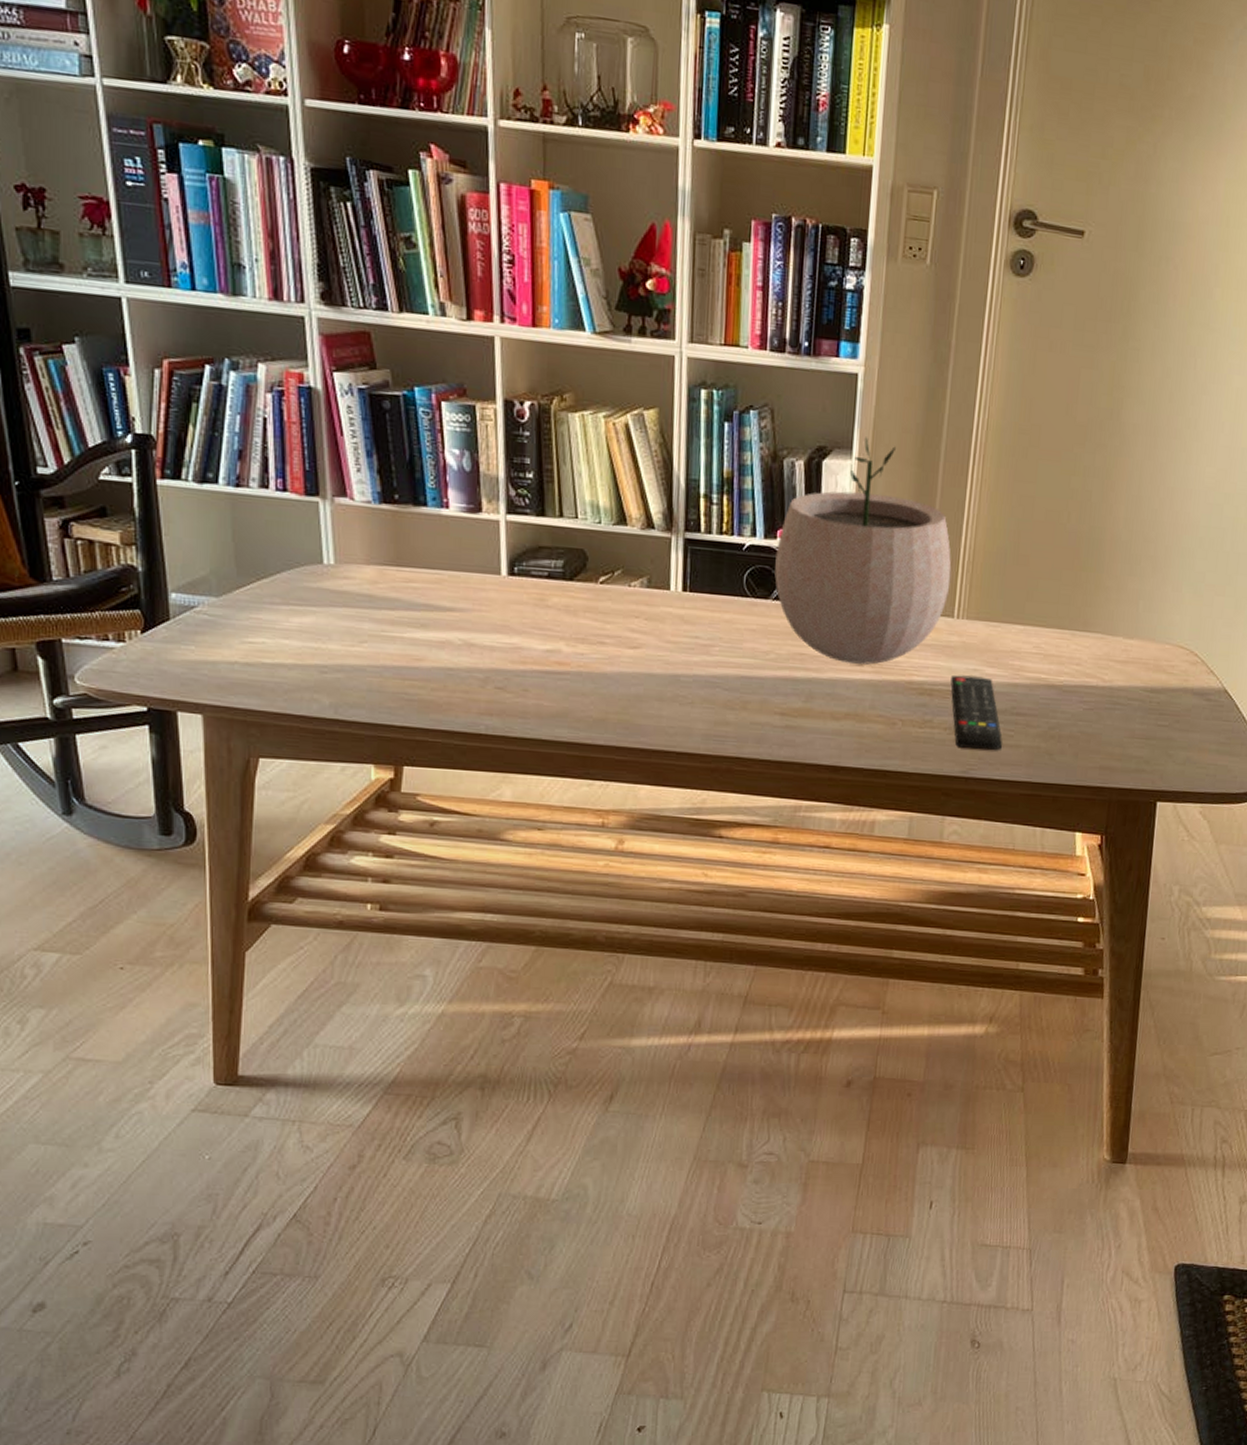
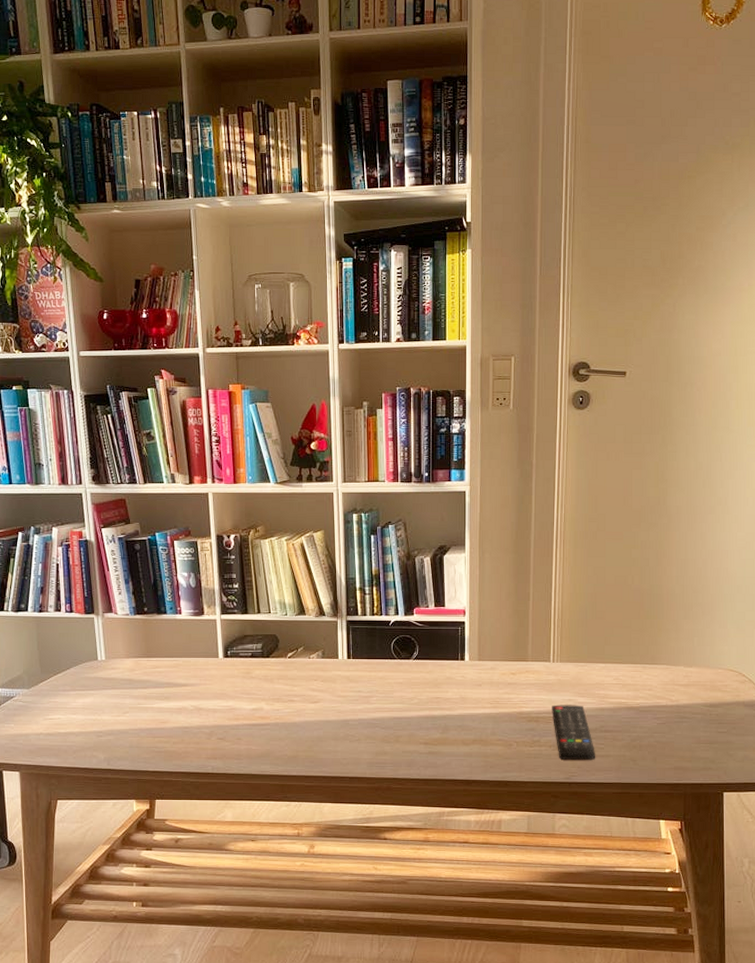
plant pot: present [774,437,952,665] -> none [414,536,546,702]

